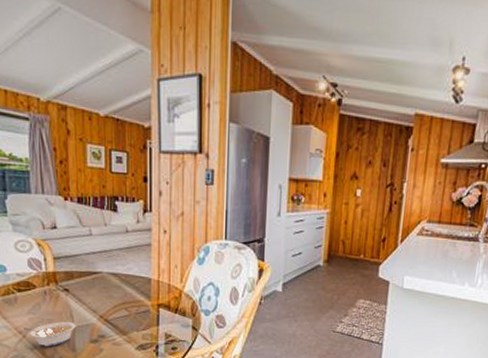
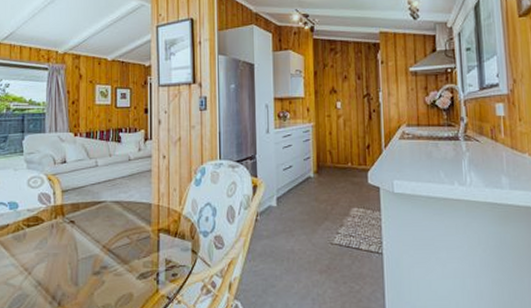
legume: present [22,322,77,347] -> none [28,255,80,283]

